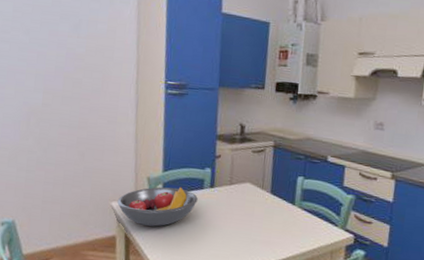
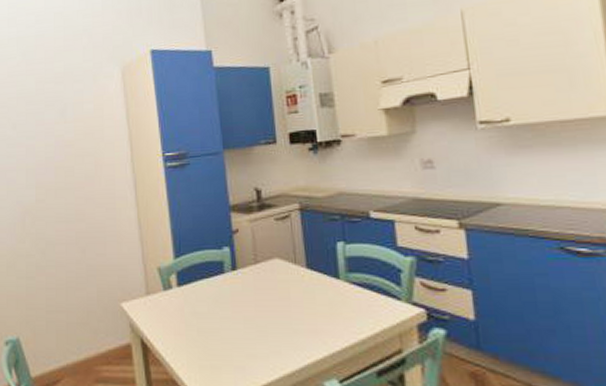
fruit bowl: present [117,187,198,227] -> none [127,274,220,327]

